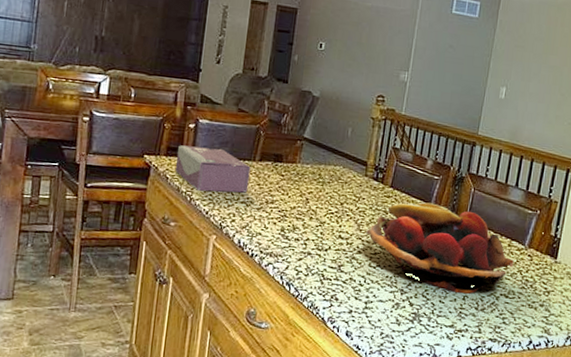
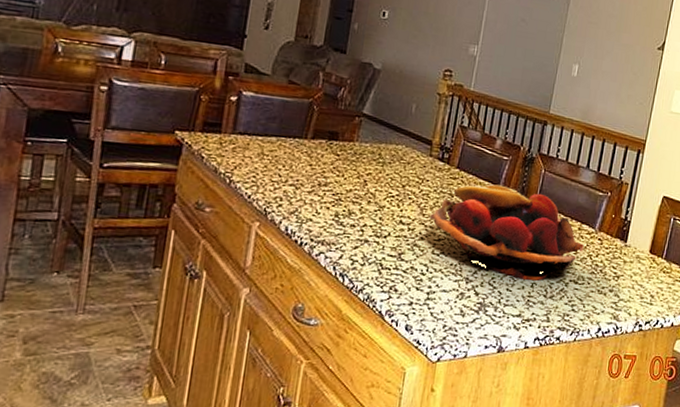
tissue box: present [175,145,251,193] -> none [212,120,302,175]

